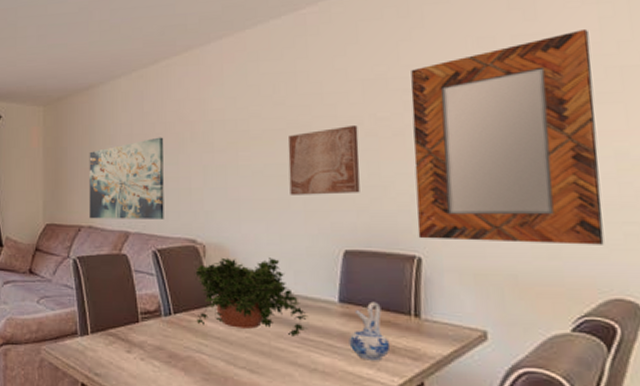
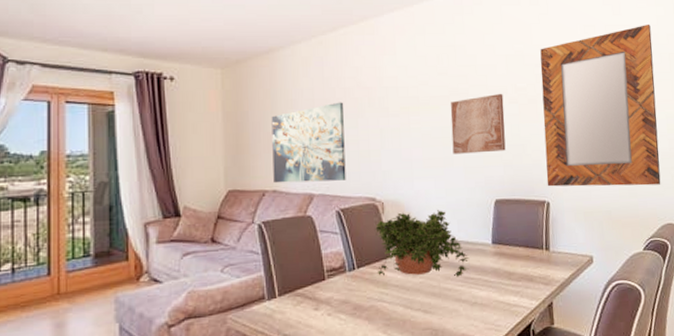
ceramic pitcher: present [349,301,391,361] -> none [500,240,530,290]

